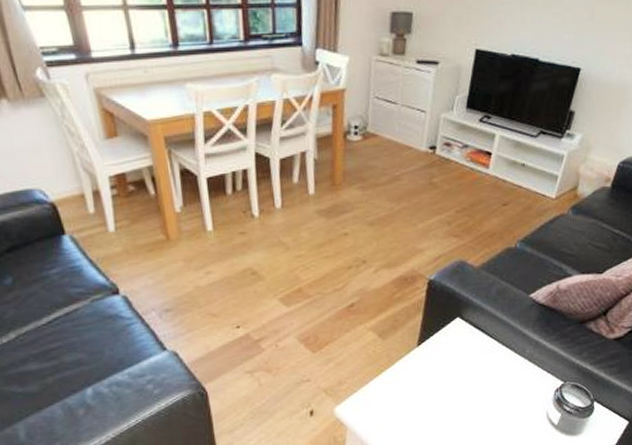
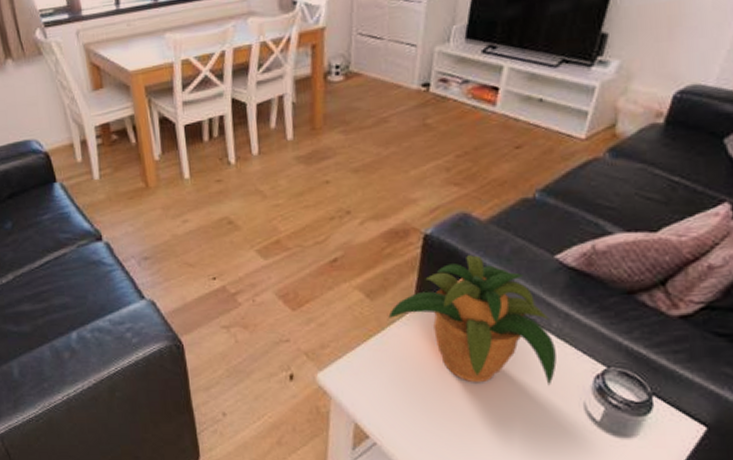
potted plant: none [397,296,528,404] -> present [388,255,557,386]

